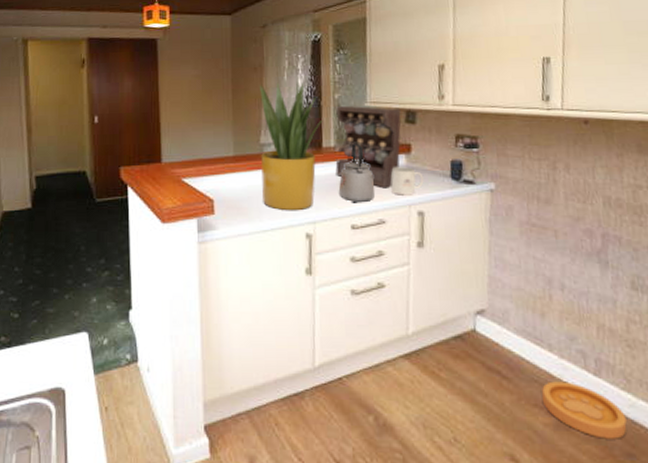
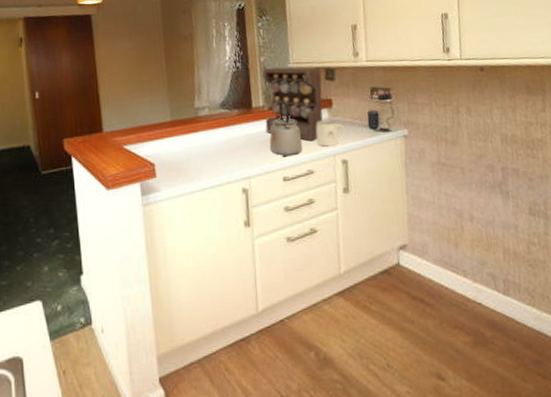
planter: present [259,77,323,211] -> none [190,44,251,169]
pet bowl: present [541,381,627,439] -> none [460,302,534,351]

